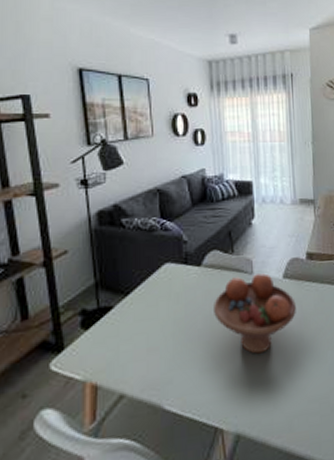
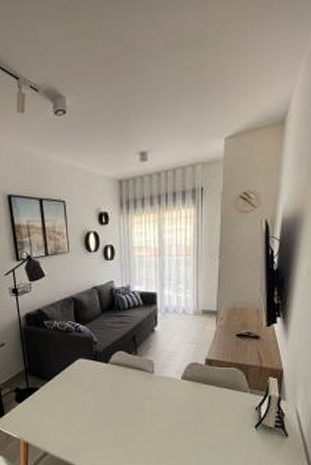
fruit bowl: present [214,273,296,354] -> none [118,374,192,438]

